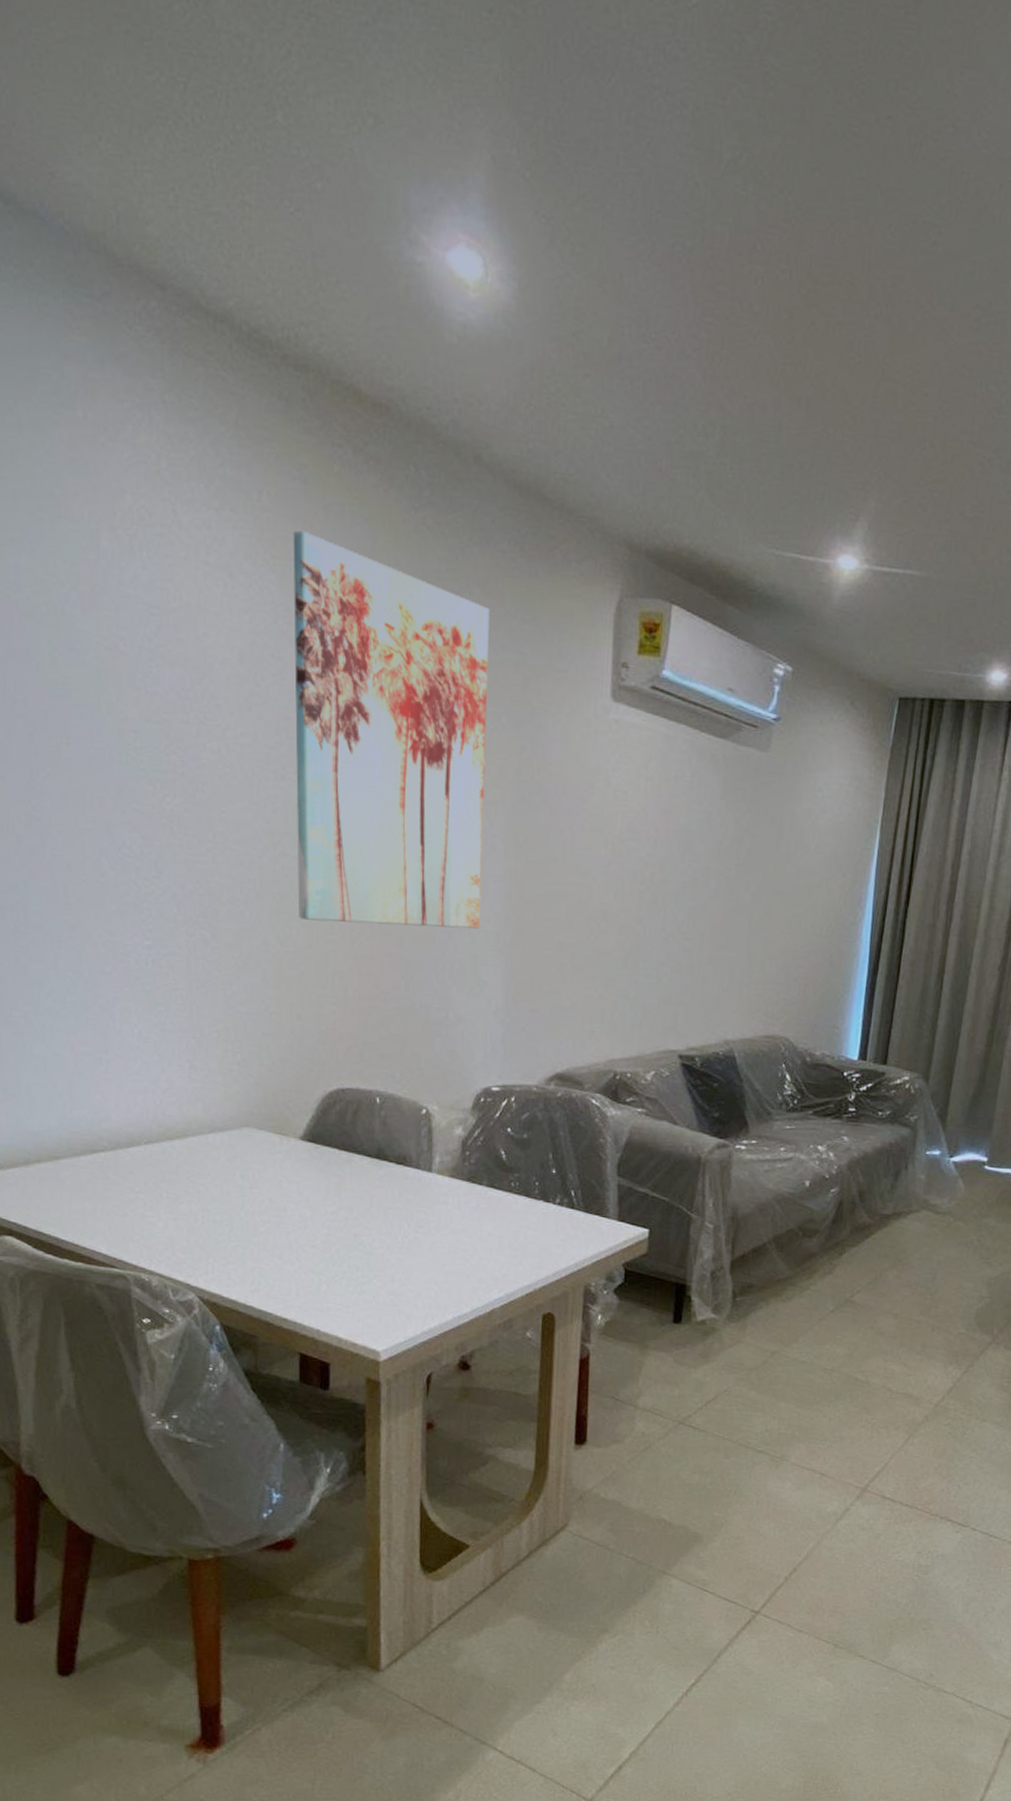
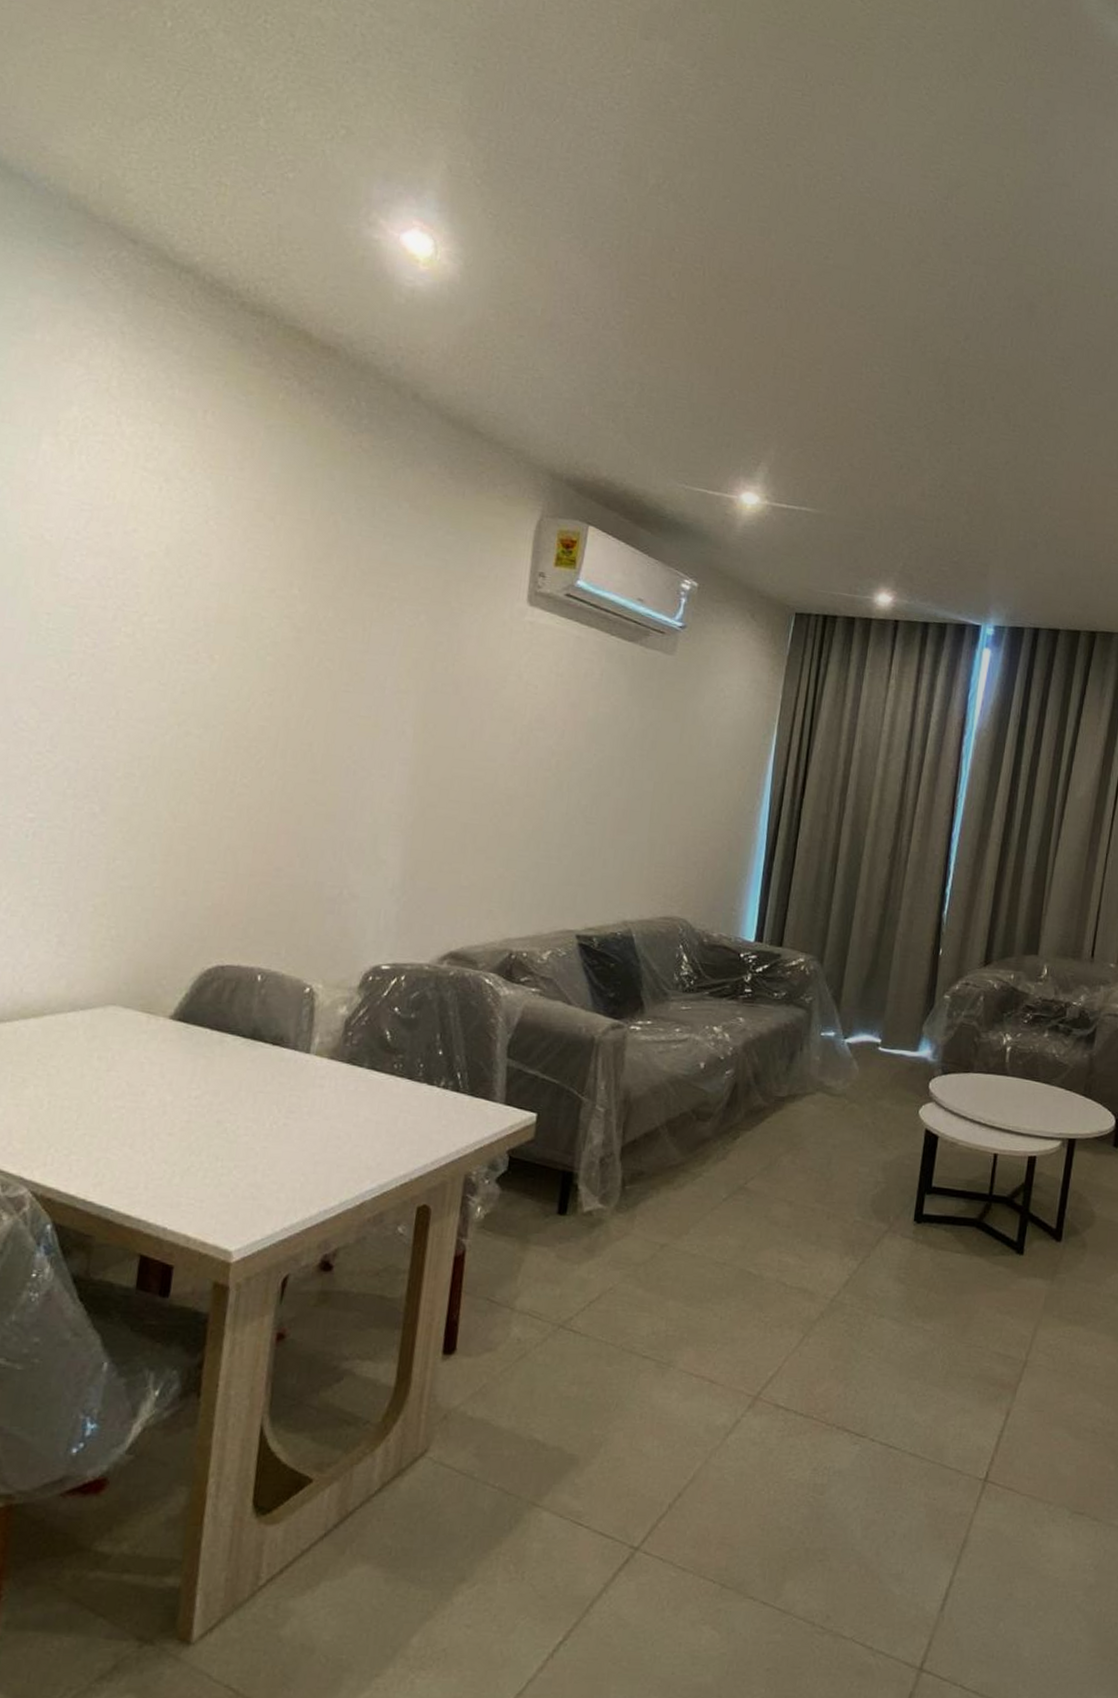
wall art: present [293,530,490,929] -> none [196,445,417,809]

